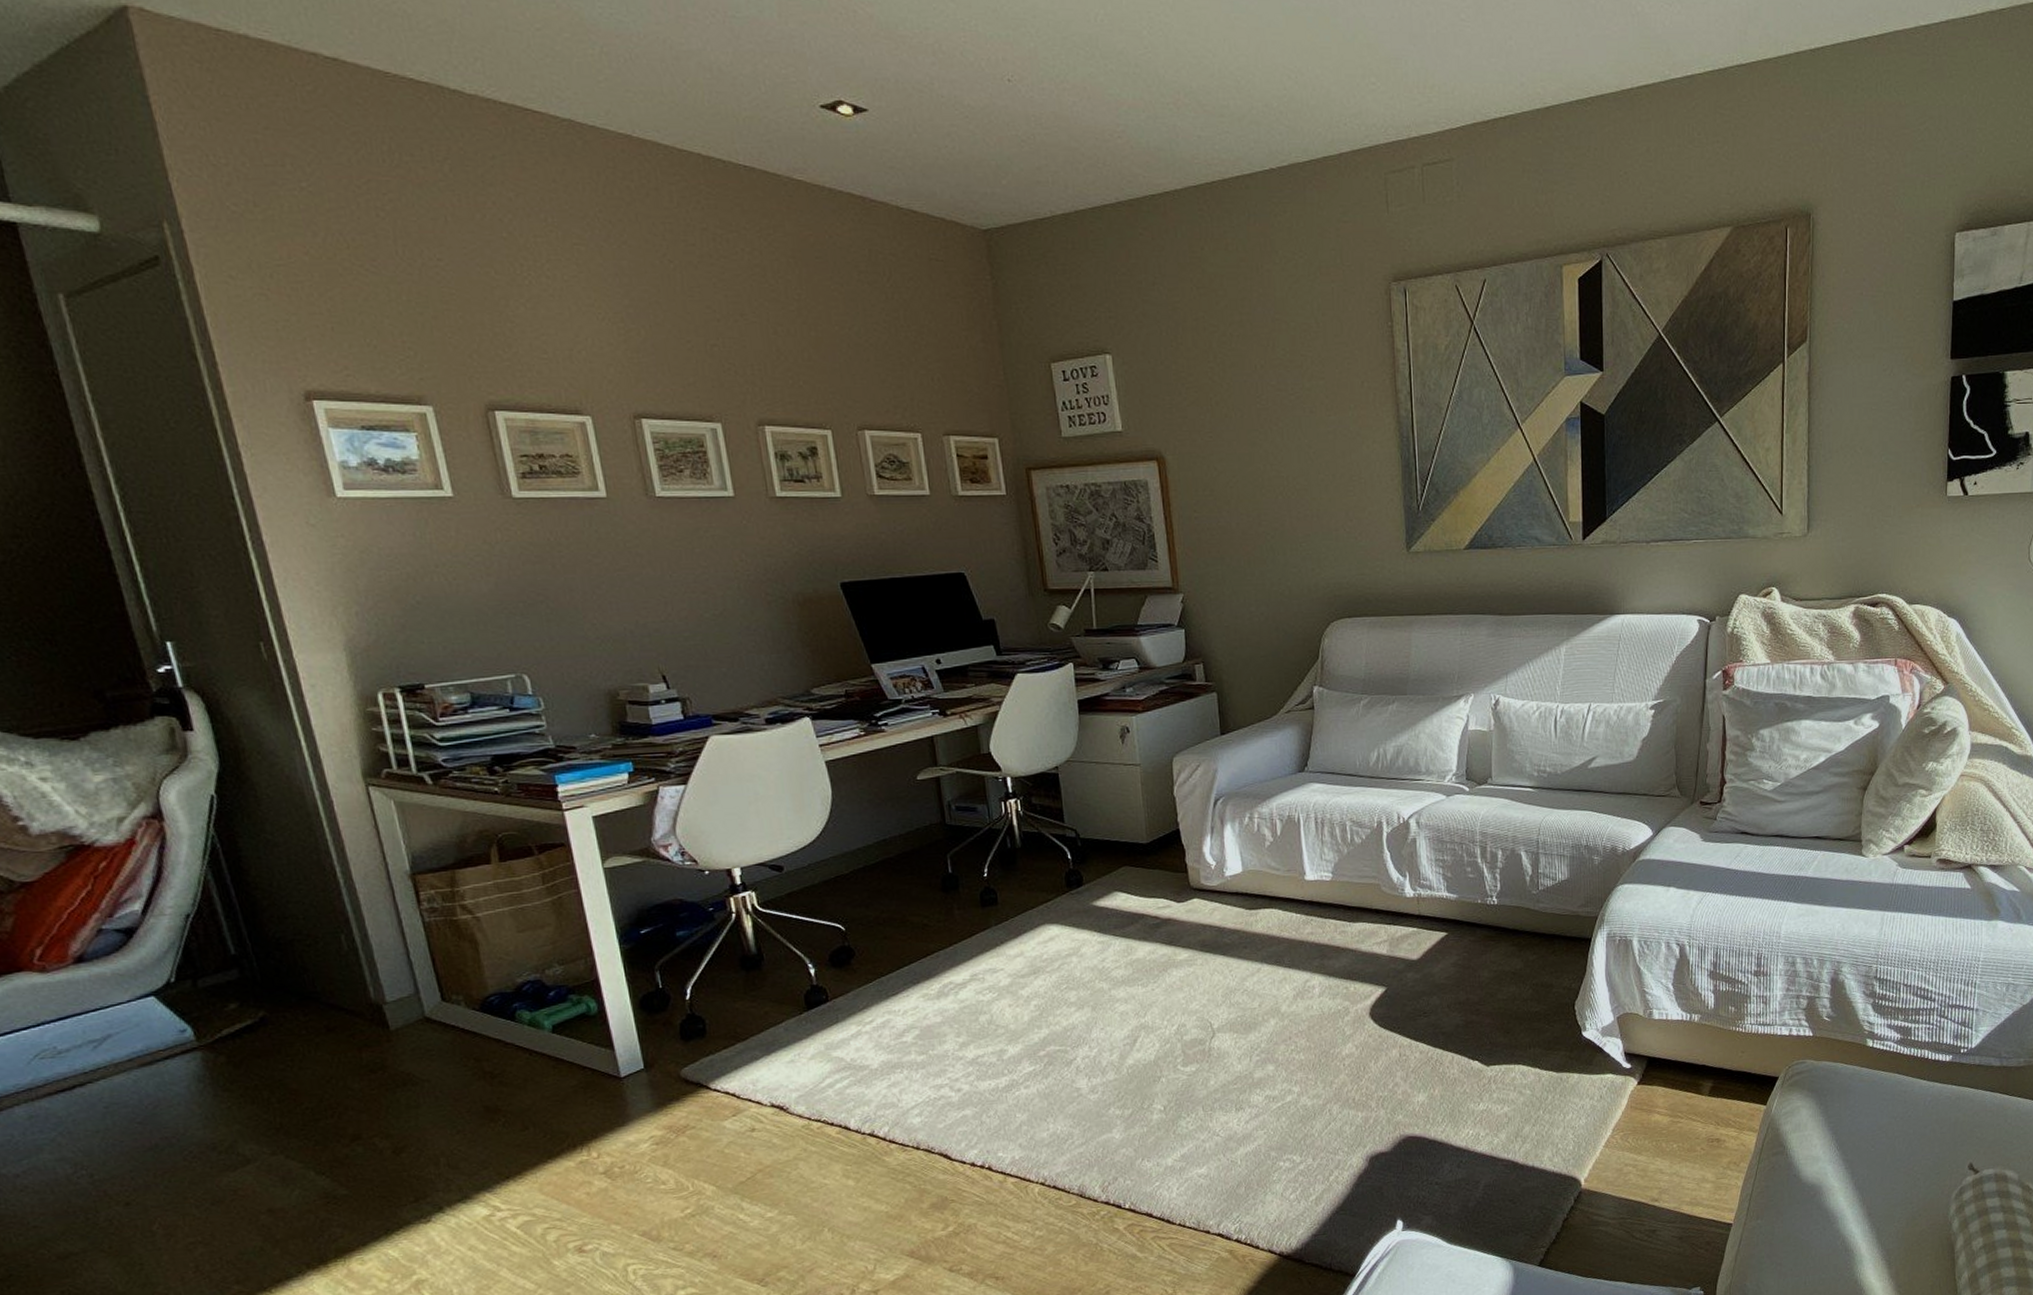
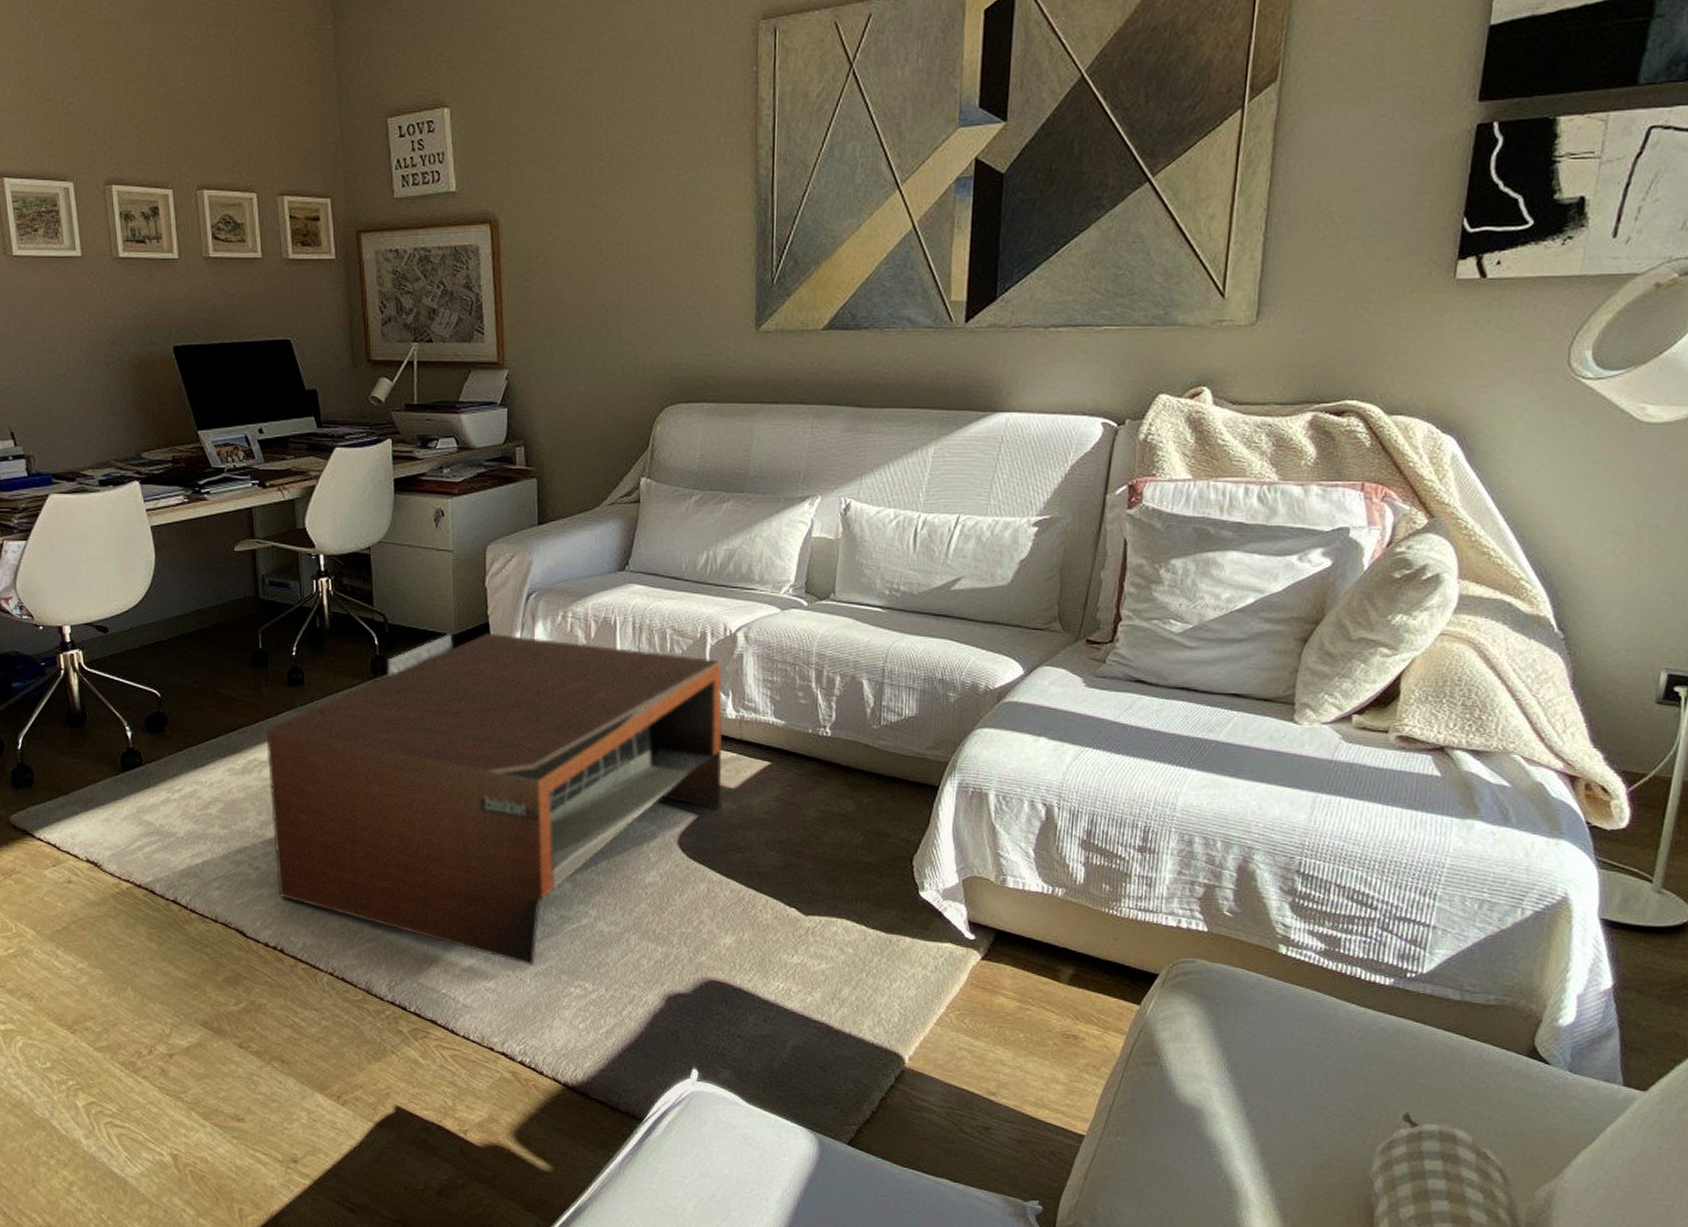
coffee table: none [960,838,1407,1148] -> present [265,633,723,967]

